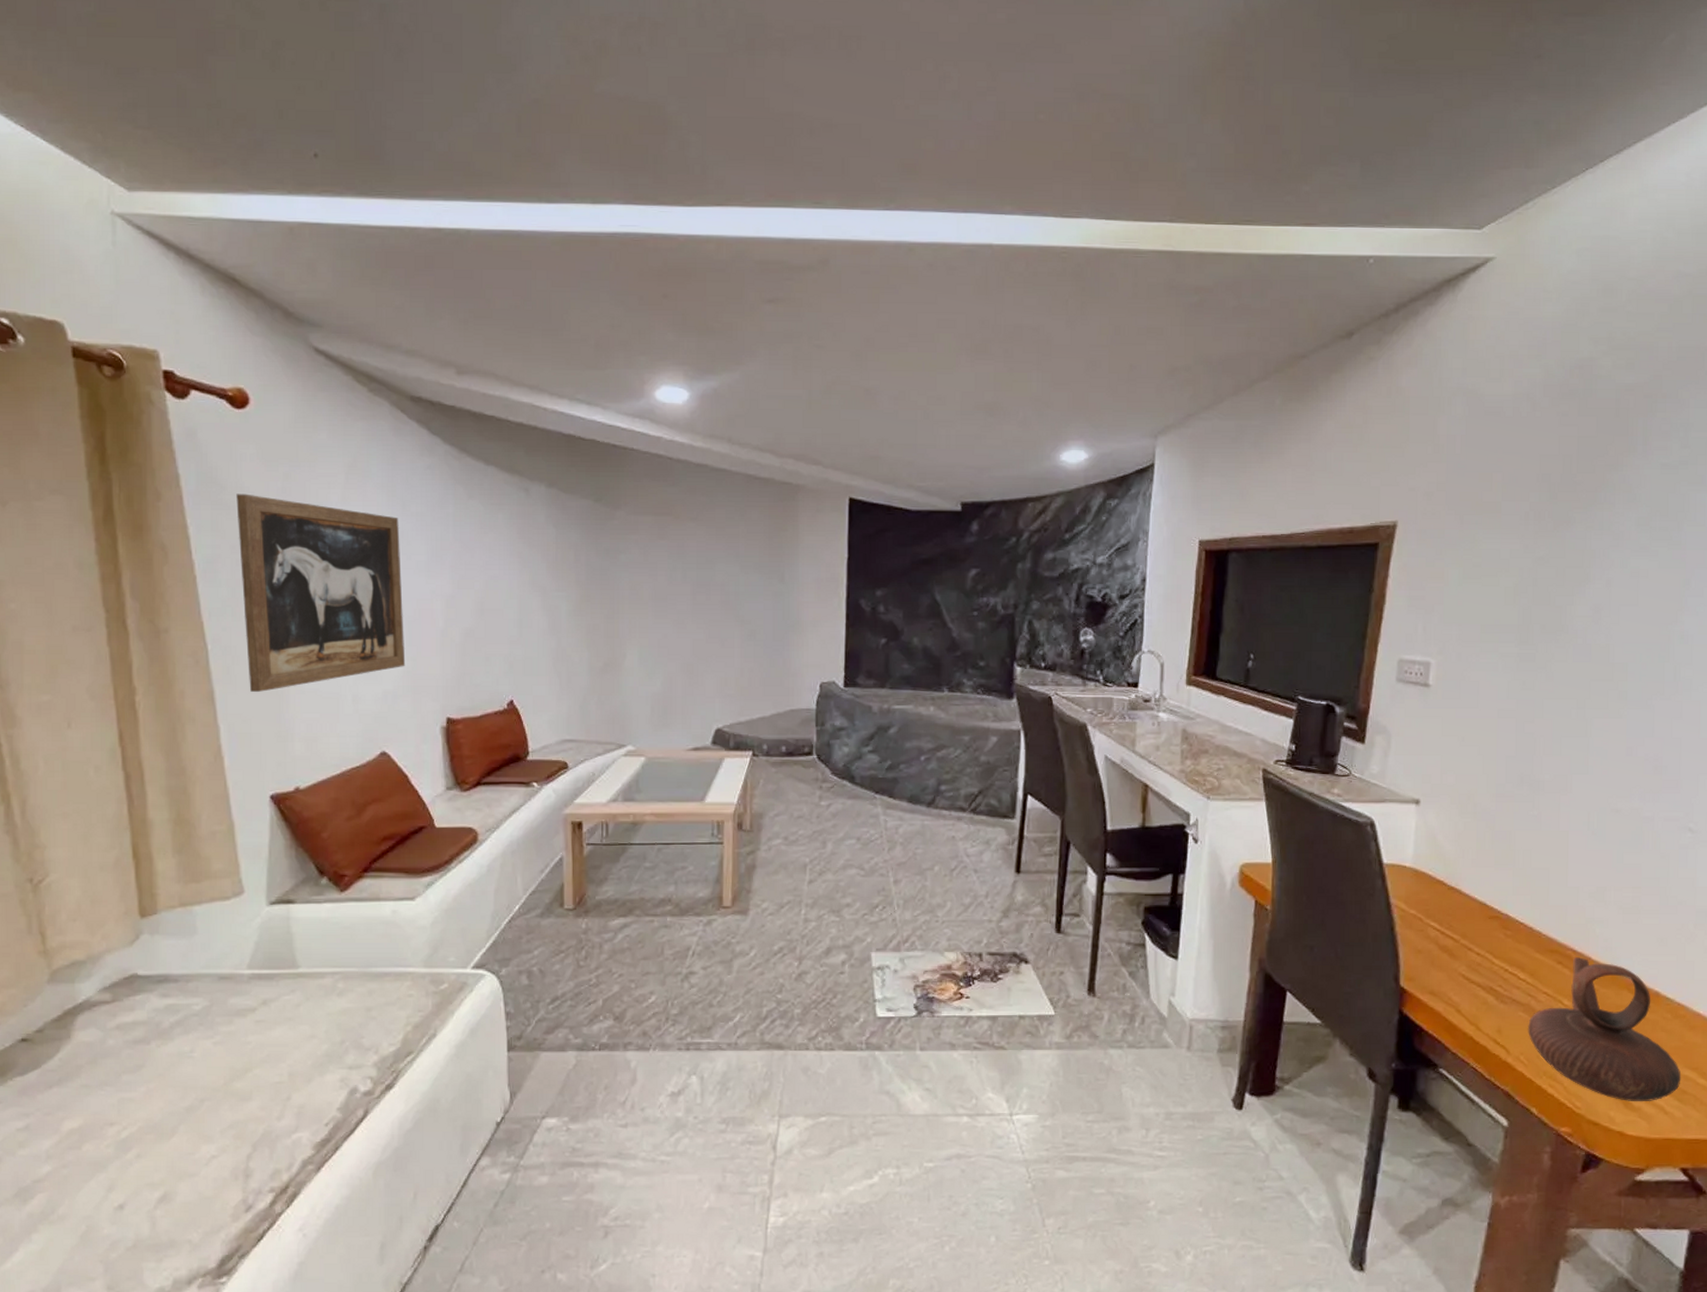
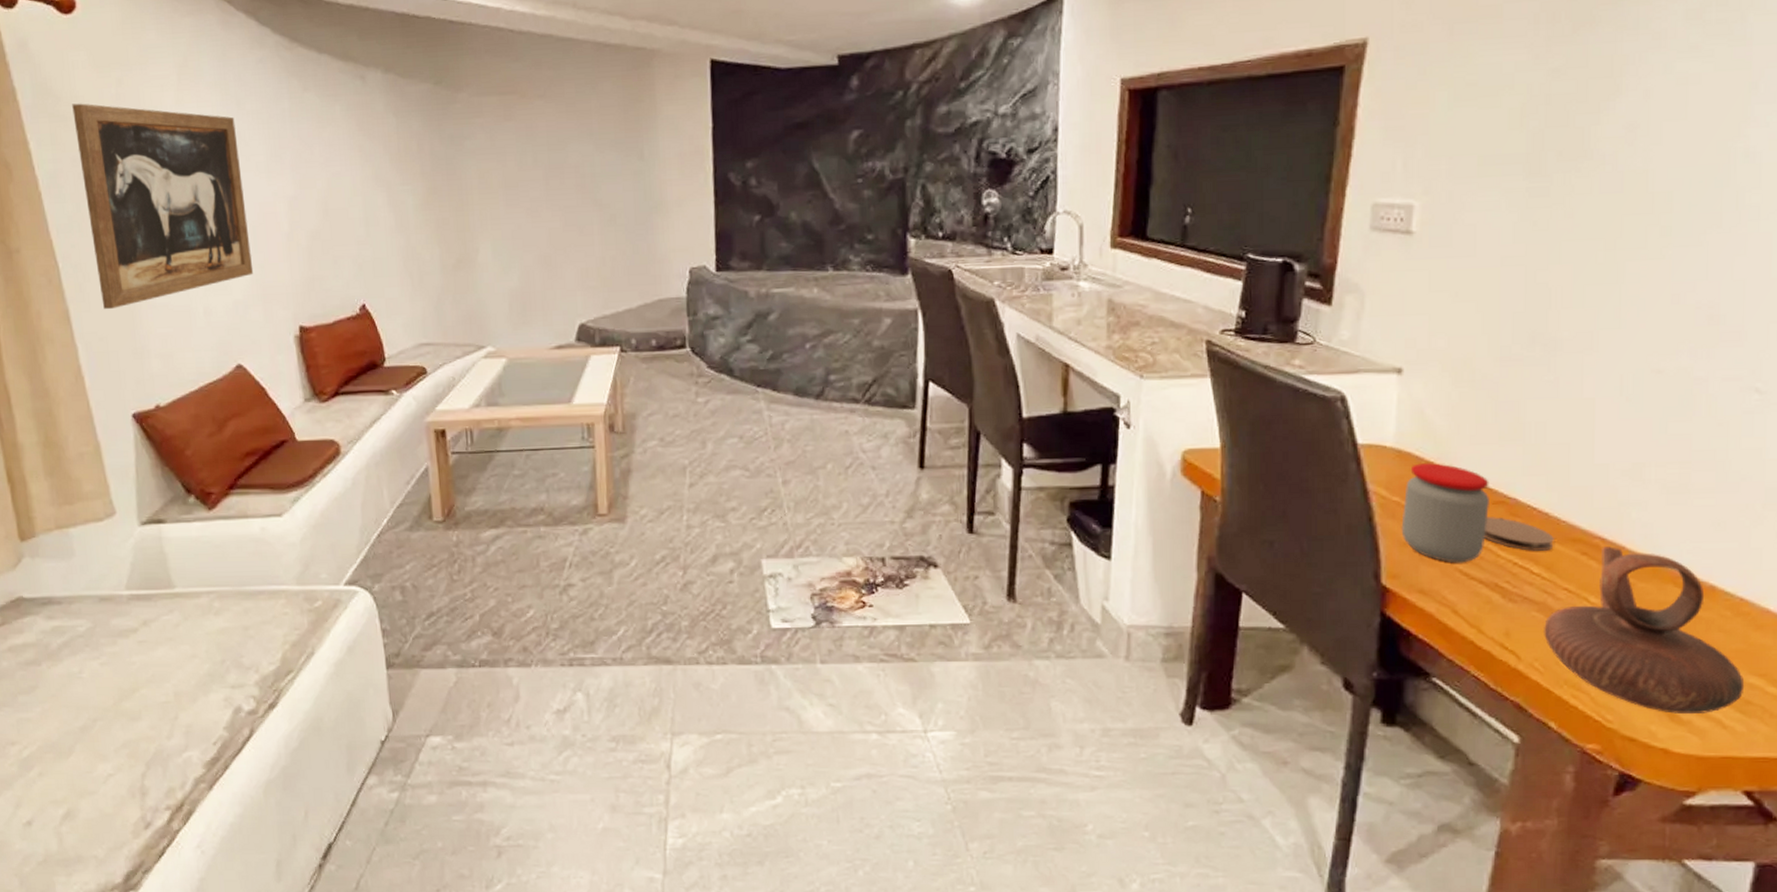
jar: none [1417,882,1487,969] -> present [1401,463,1489,563]
coaster: none [1481,929,1536,960] -> present [1483,517,1554,551]

